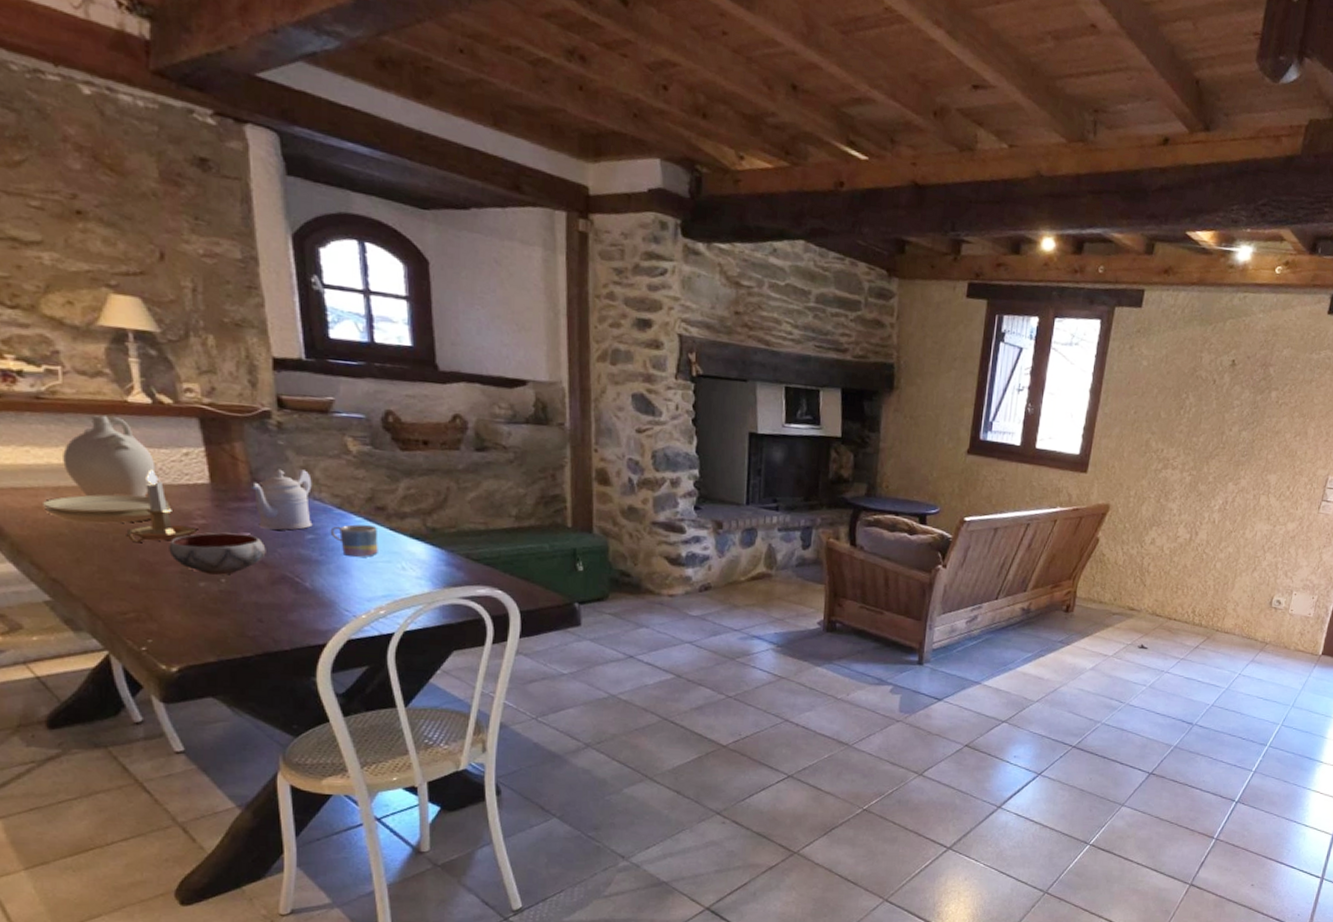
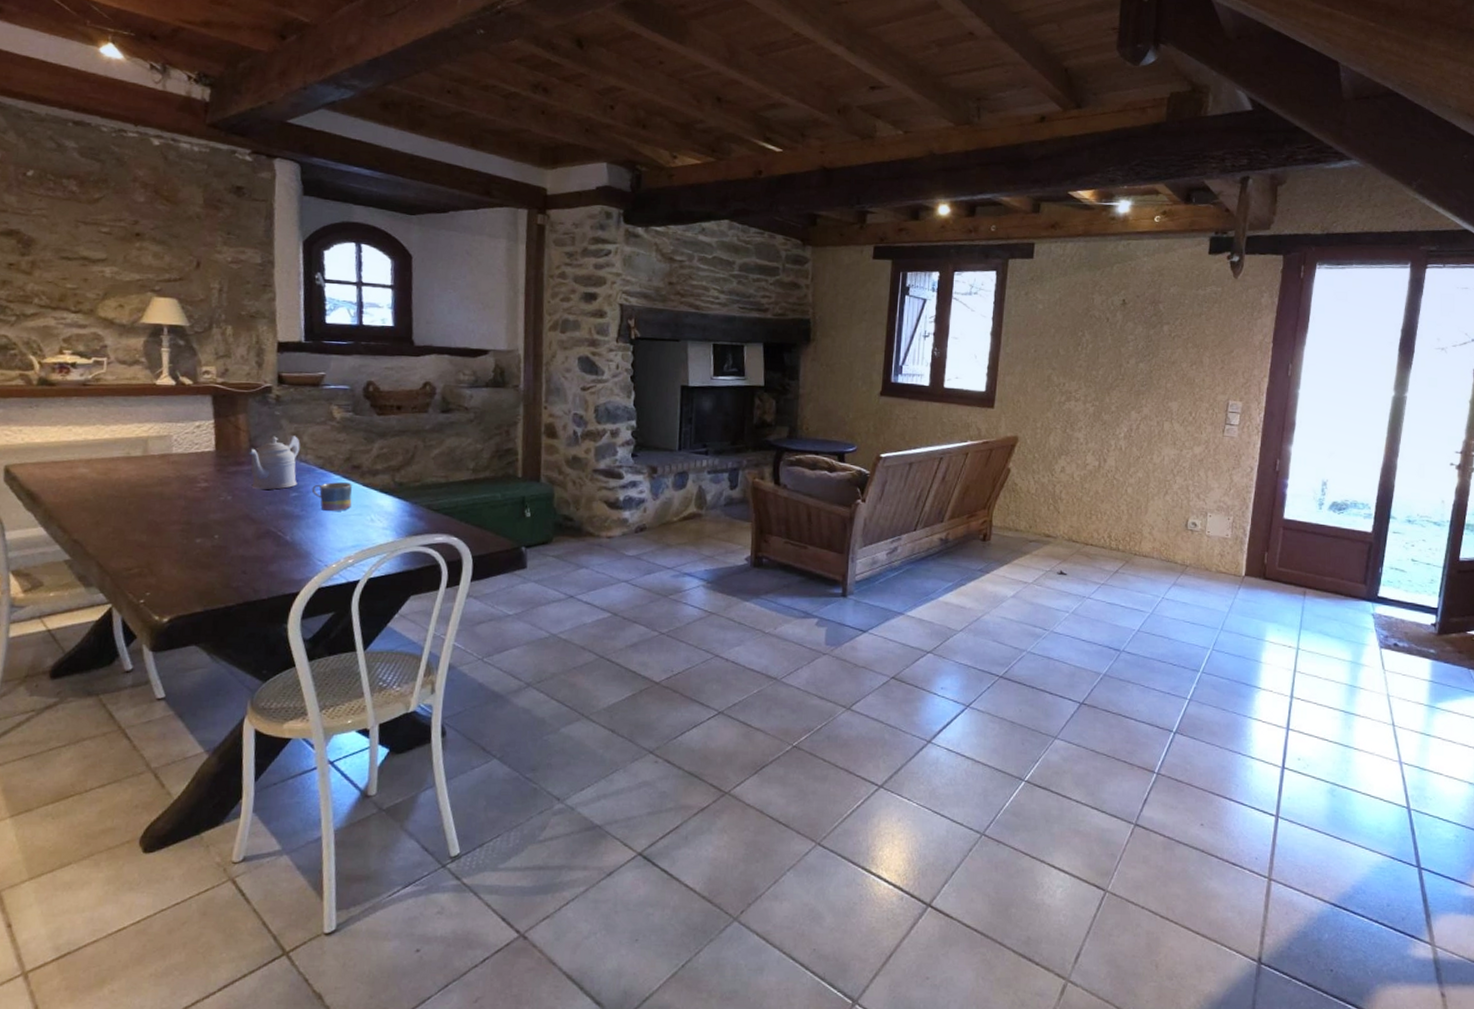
plate: present [43,494,171,524] -> none [76,463,180,490]
ceramic jug: present [63,414,156,497] -> none [97,396,172,467]
candlestick: present [126,471,197,543] -> none [140,442,199,506]
bowl: present [169,532,266,575] -> none [174,494,256,532]

